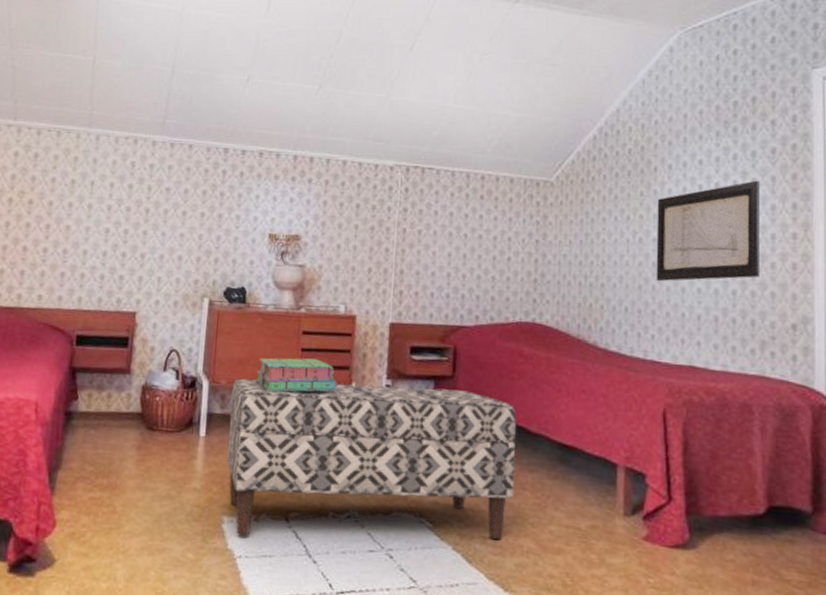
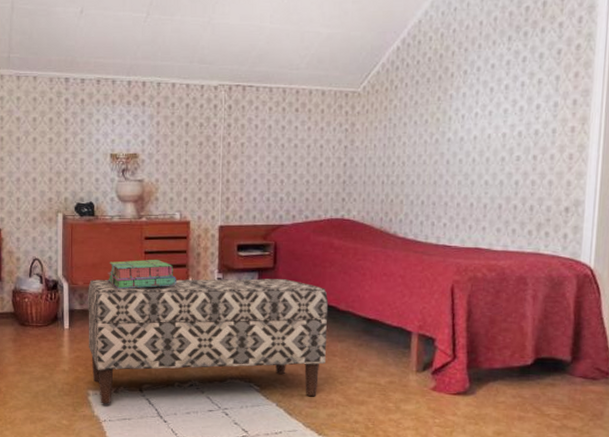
wall art: present [656,180,761,282] -> none [449,80,545,177]

